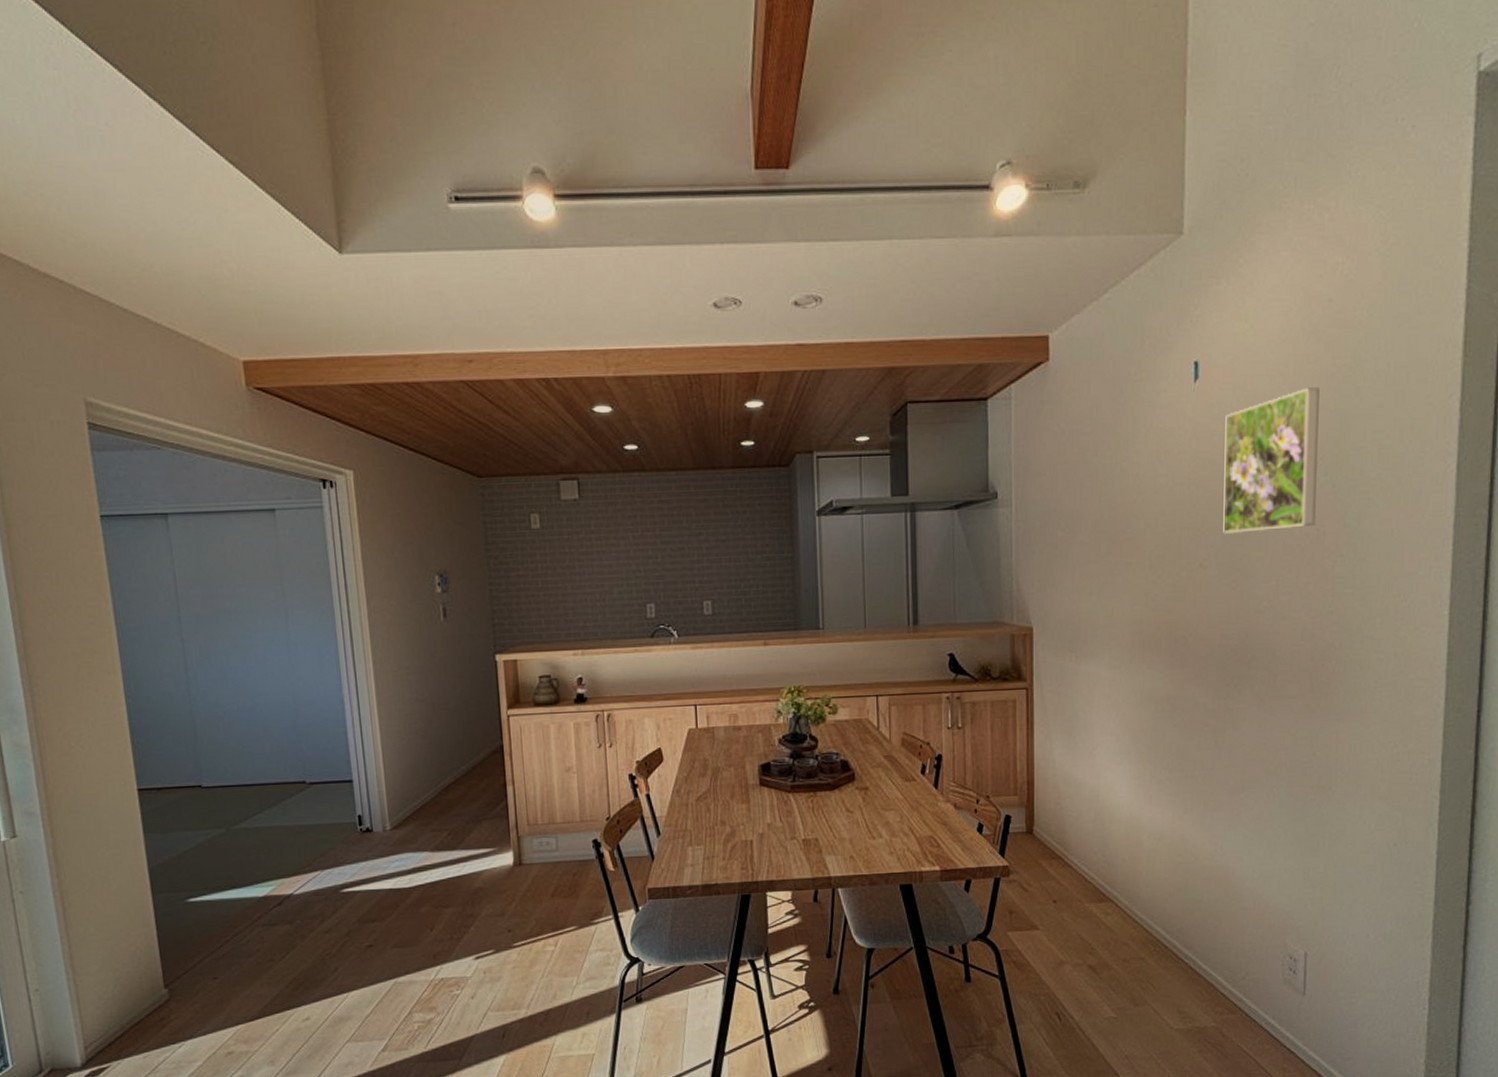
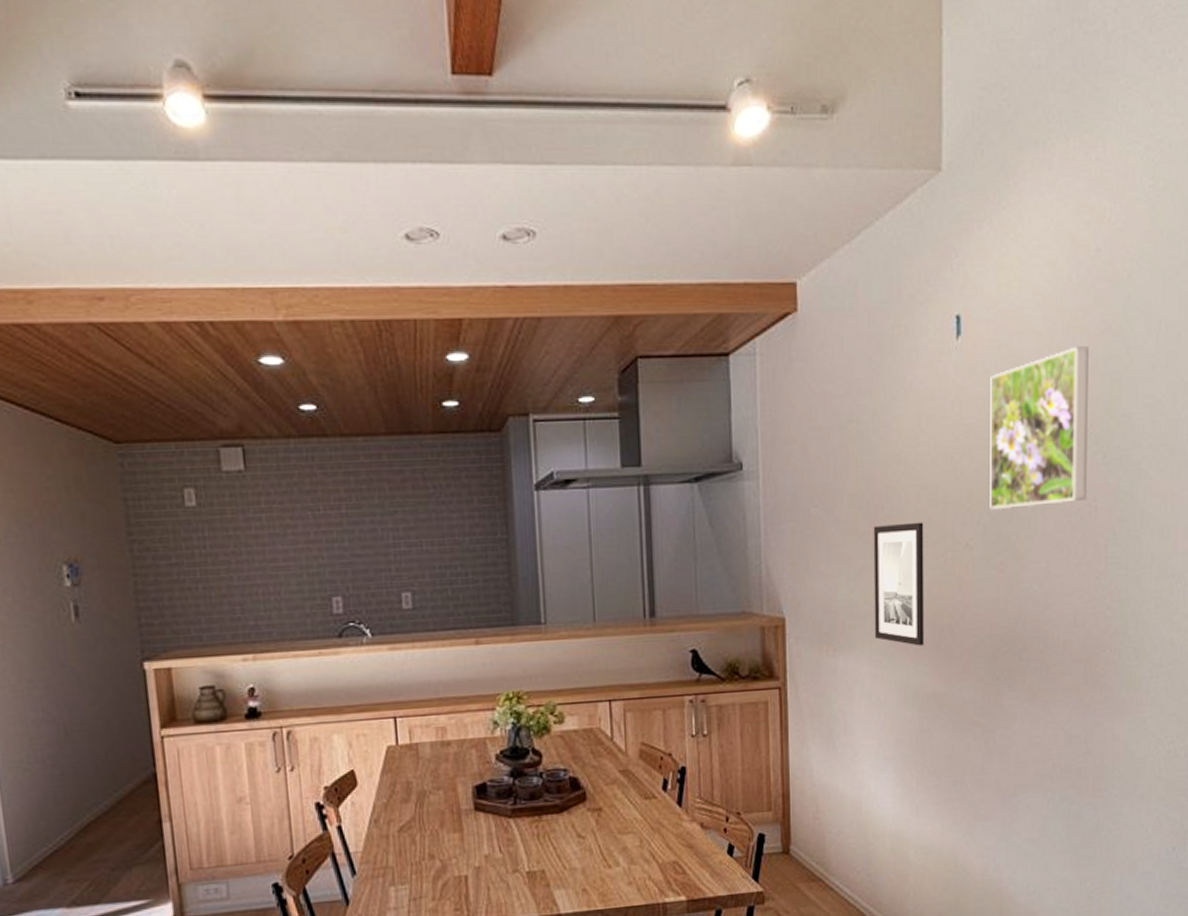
wall art: none [1114,544,1161,654] -> present [873,522,925,646]

